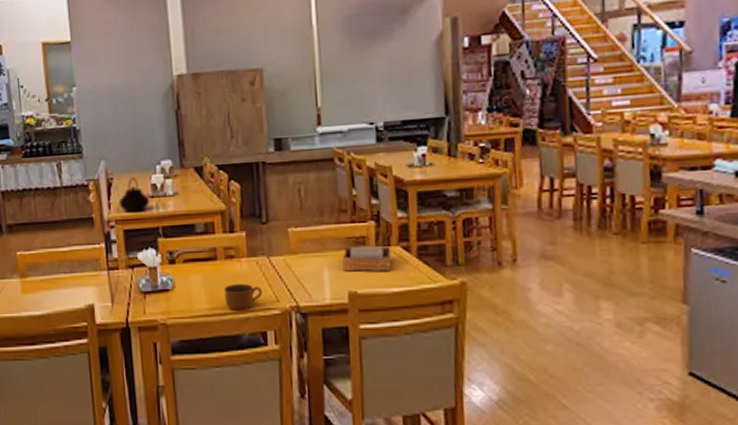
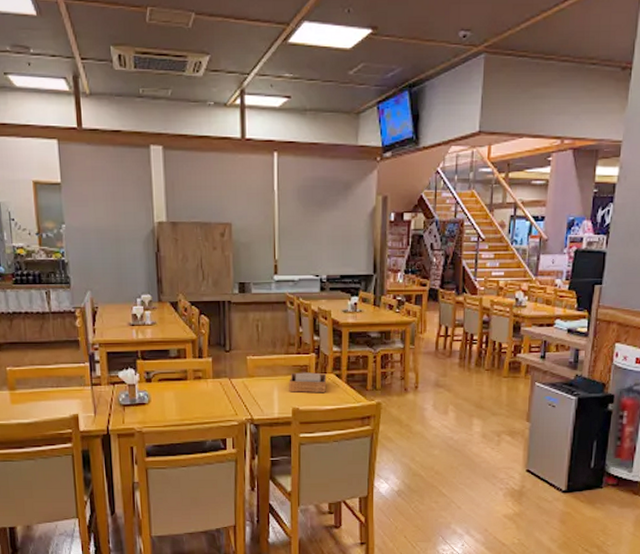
teapot: present [118,178,150,214] -> none [102,308,131,338]
teacup: present [224,283,263,310] -> none [192,399,224,421]

